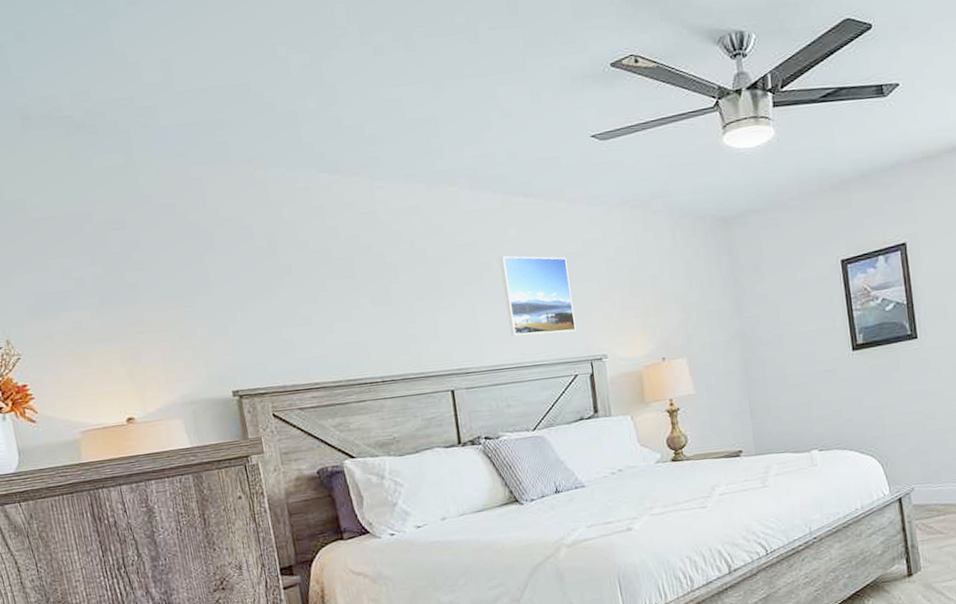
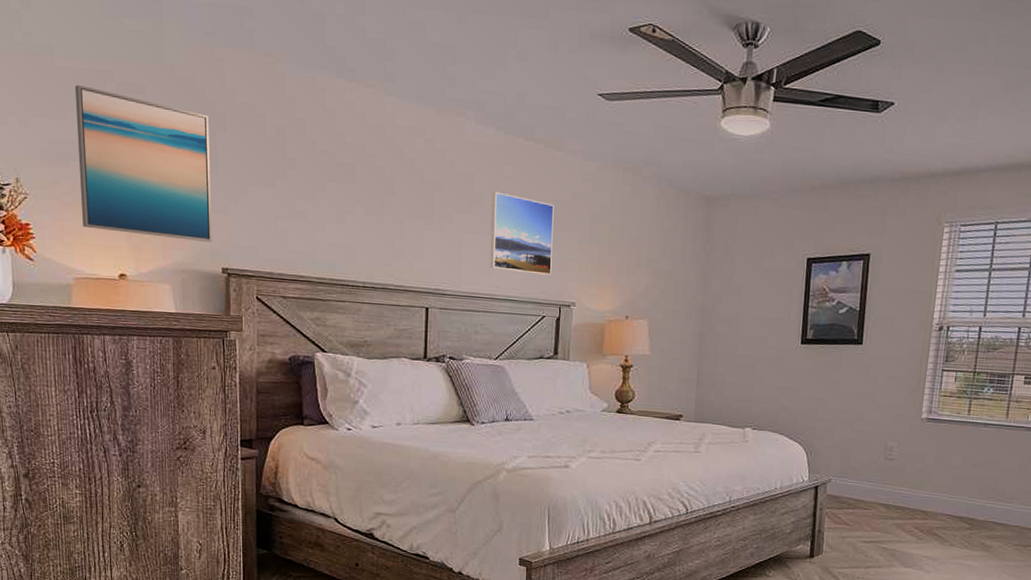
wall art: none [53,232,218,378] -> present [74,85,212,242]

